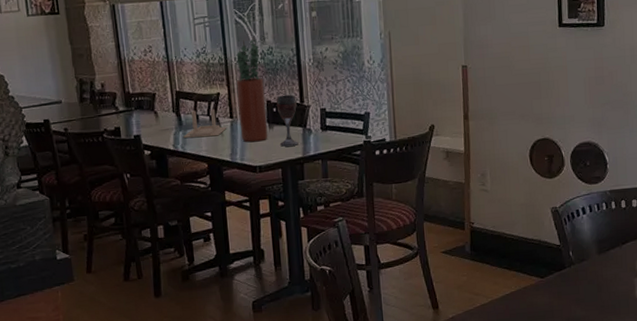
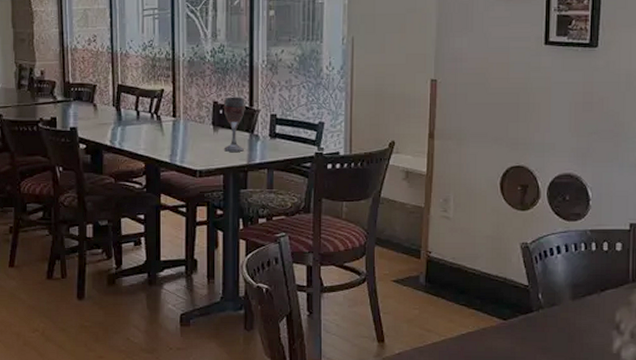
napkin holder: present [182,109,227,138] -> none [120,106,169,135]
vase: present [236,37,268,143] -> none [182,33,212,145]

